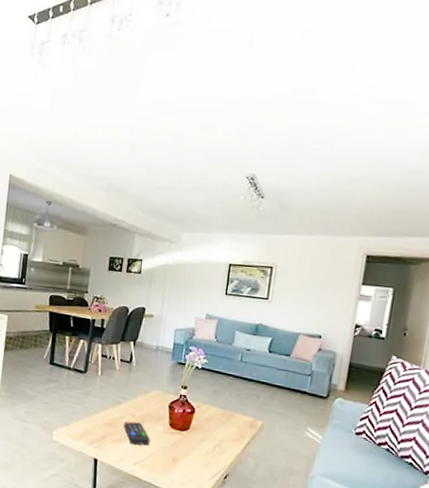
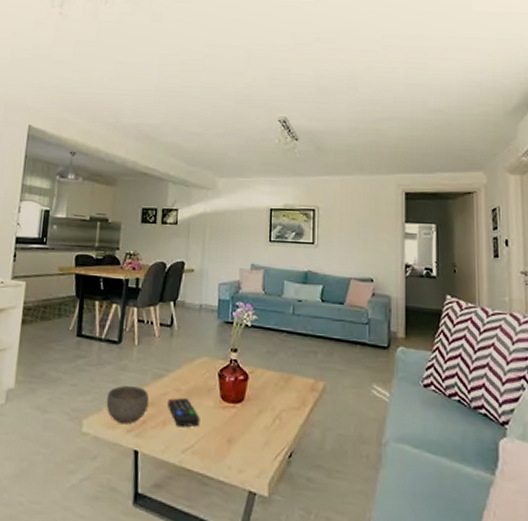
bowl: none [72,407,109,438] -> present [106,385,150,424]

